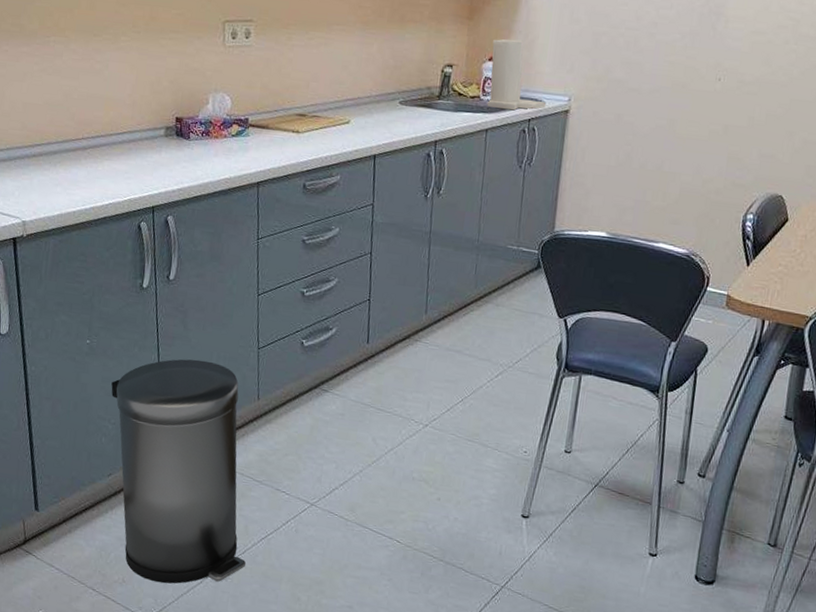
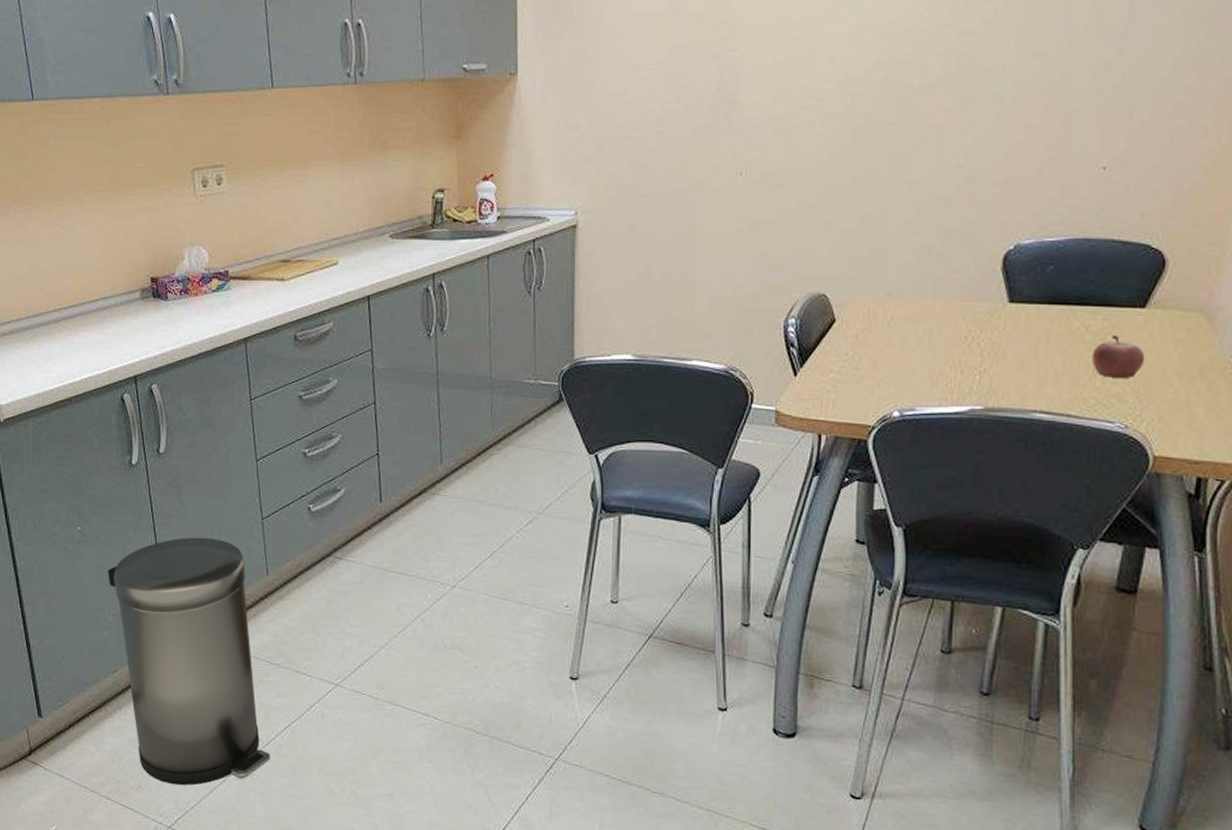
paper towel: present [486,38,547,111] -> none [485,154,551,232]

